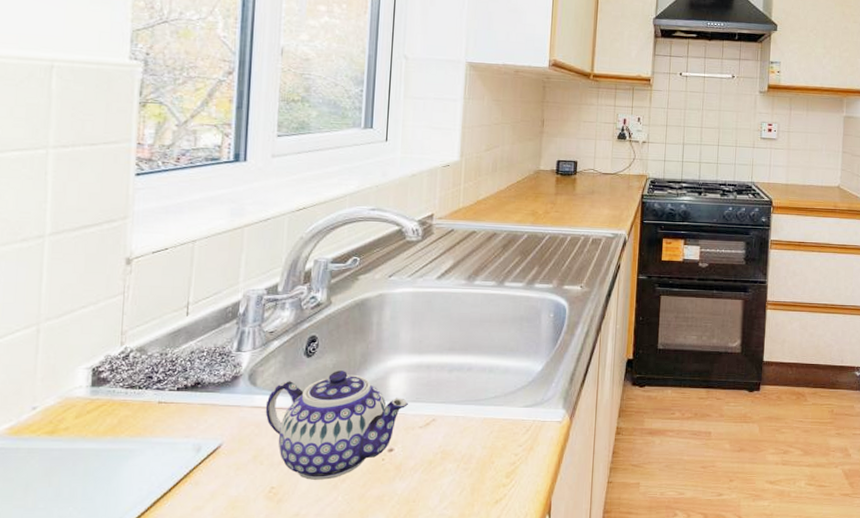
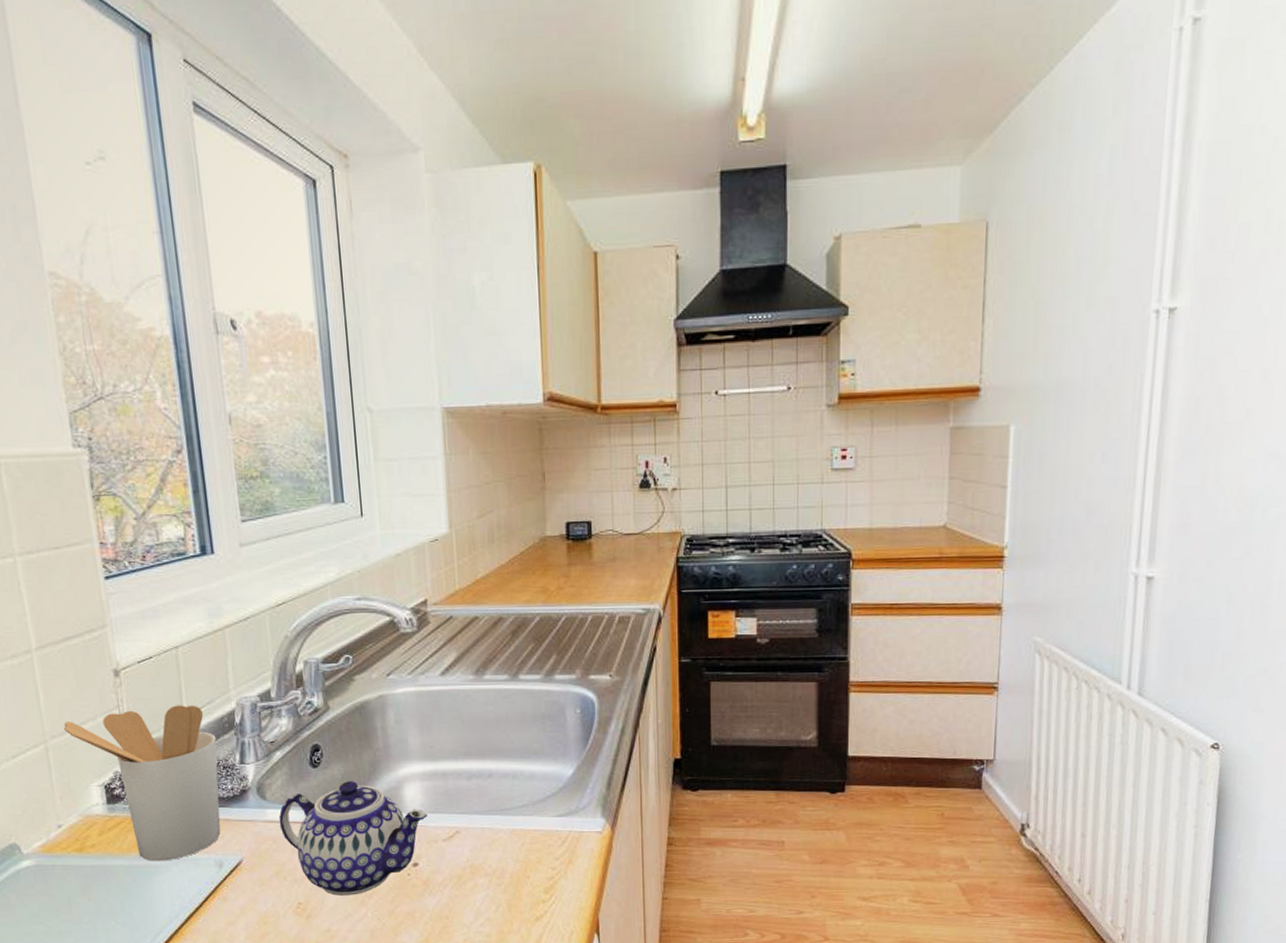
utensil holder: none [62,294,217,445] -> present [63,705,221,861]

